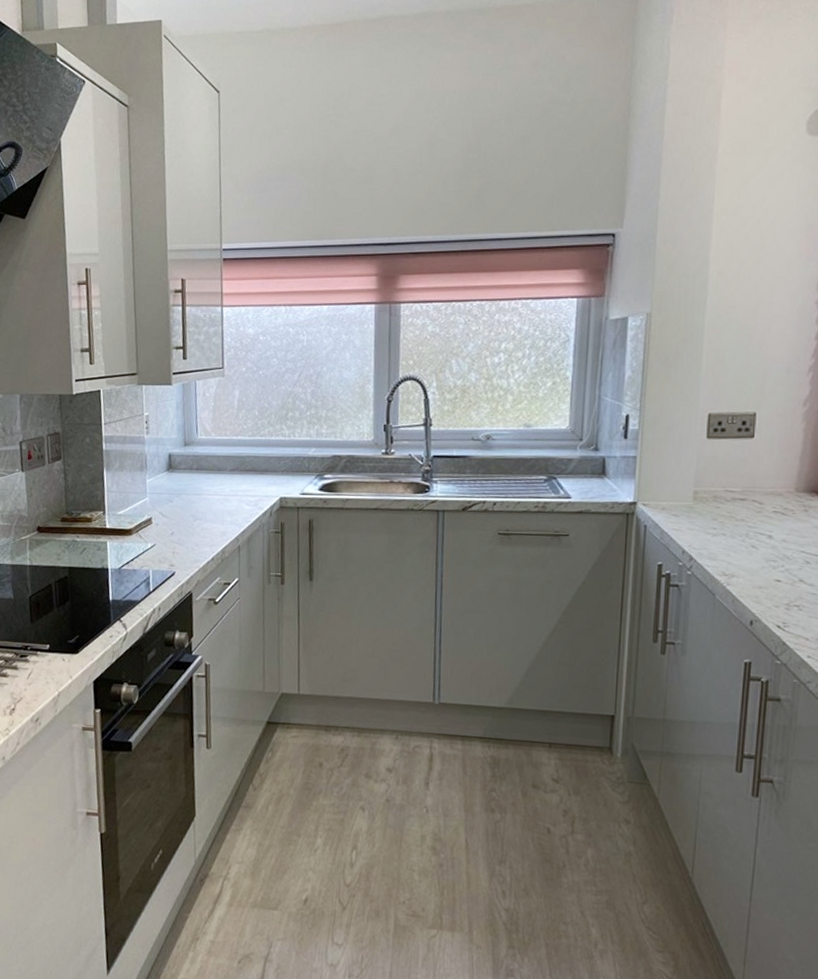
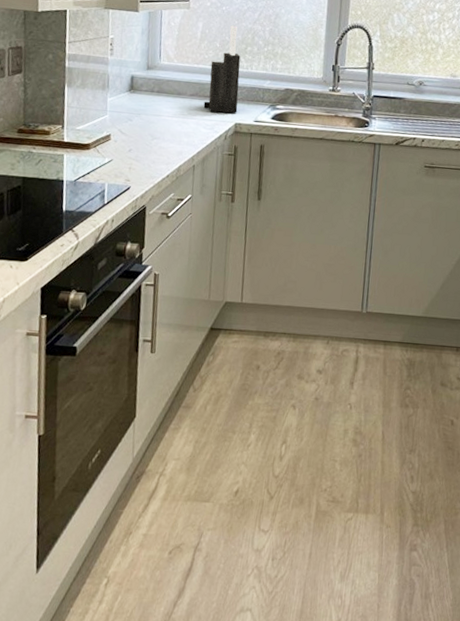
knife block: none [245,390,282,487] -> present [203,25,241,113]

